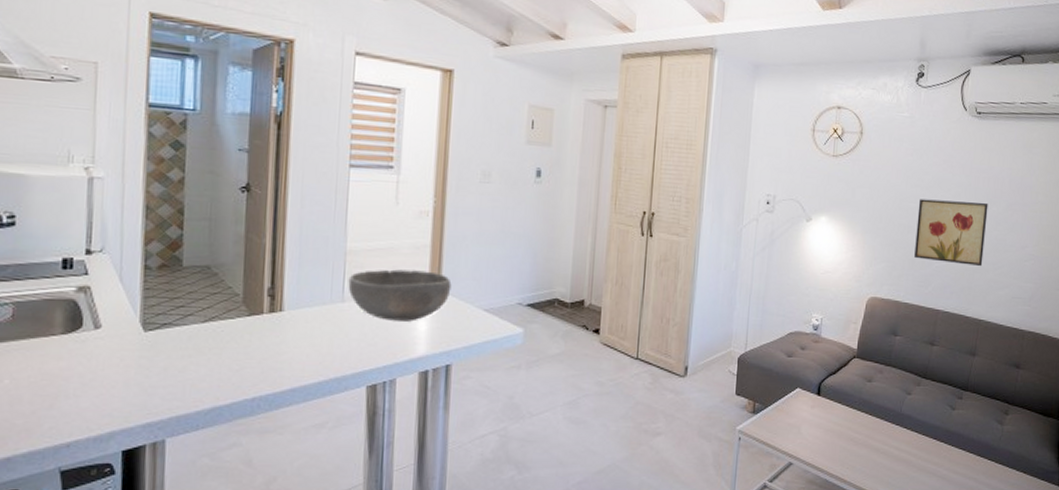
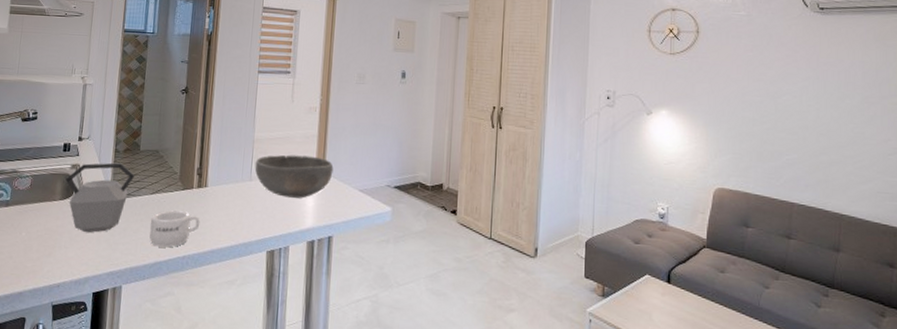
kettle: none [69,283,177,376] -> present [65,162,135,233]
mug: none [202,342,275,389] -> present [149,210,200,248]
wall art: present [914,199,988,267] -> none [762,92,841,160]

